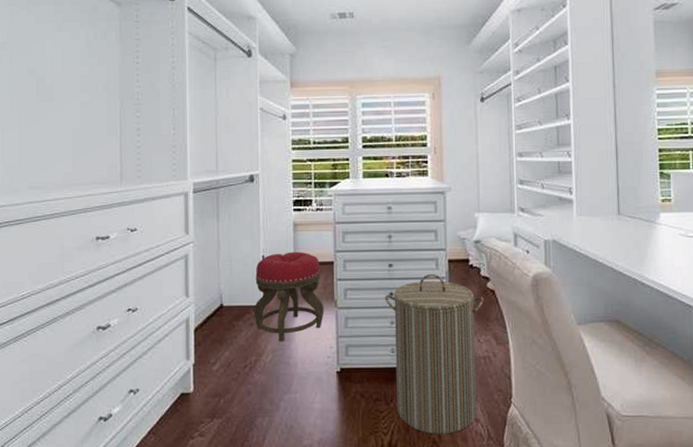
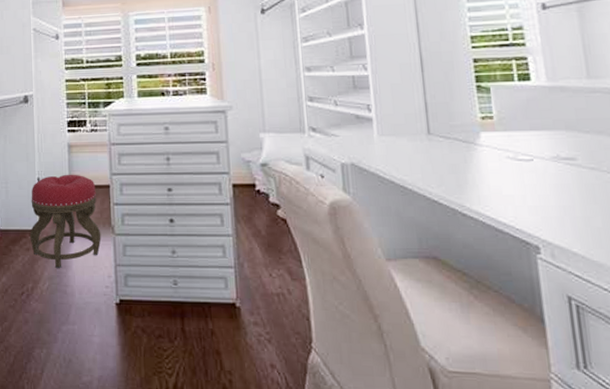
laundry hamper: present [385,274,484,435] -> none [164,200,274,380]

